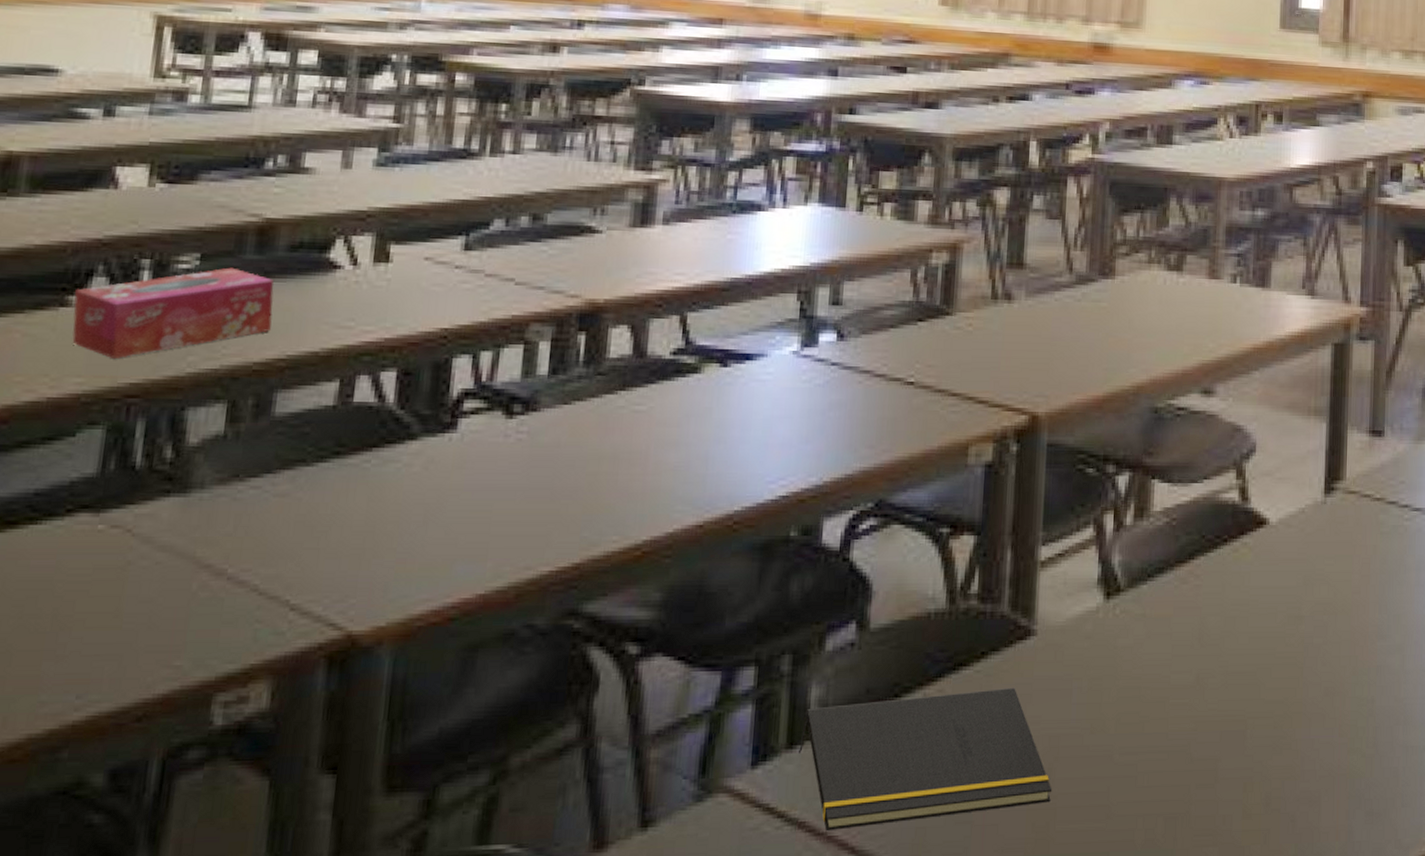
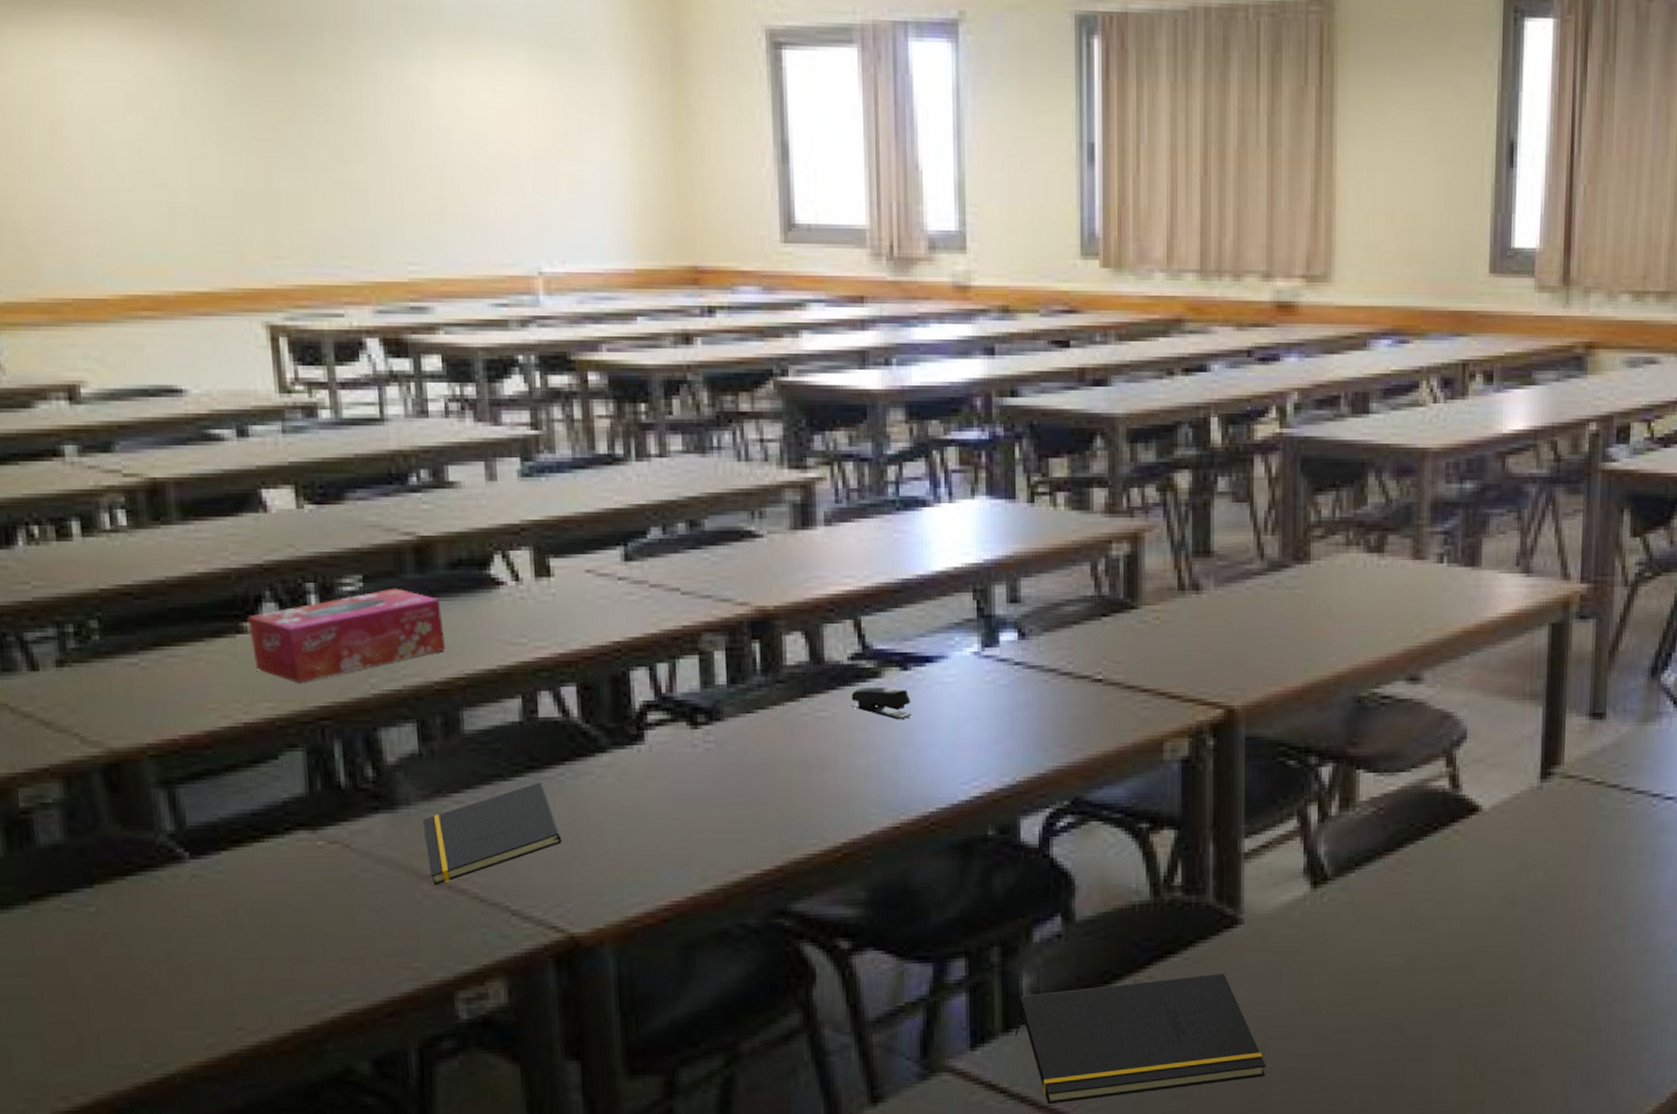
notepad: none [211,469,357,575] -> present [423,782,562,885]
stapler: none [667,381,728,415] -> present [850,686,911,719]

